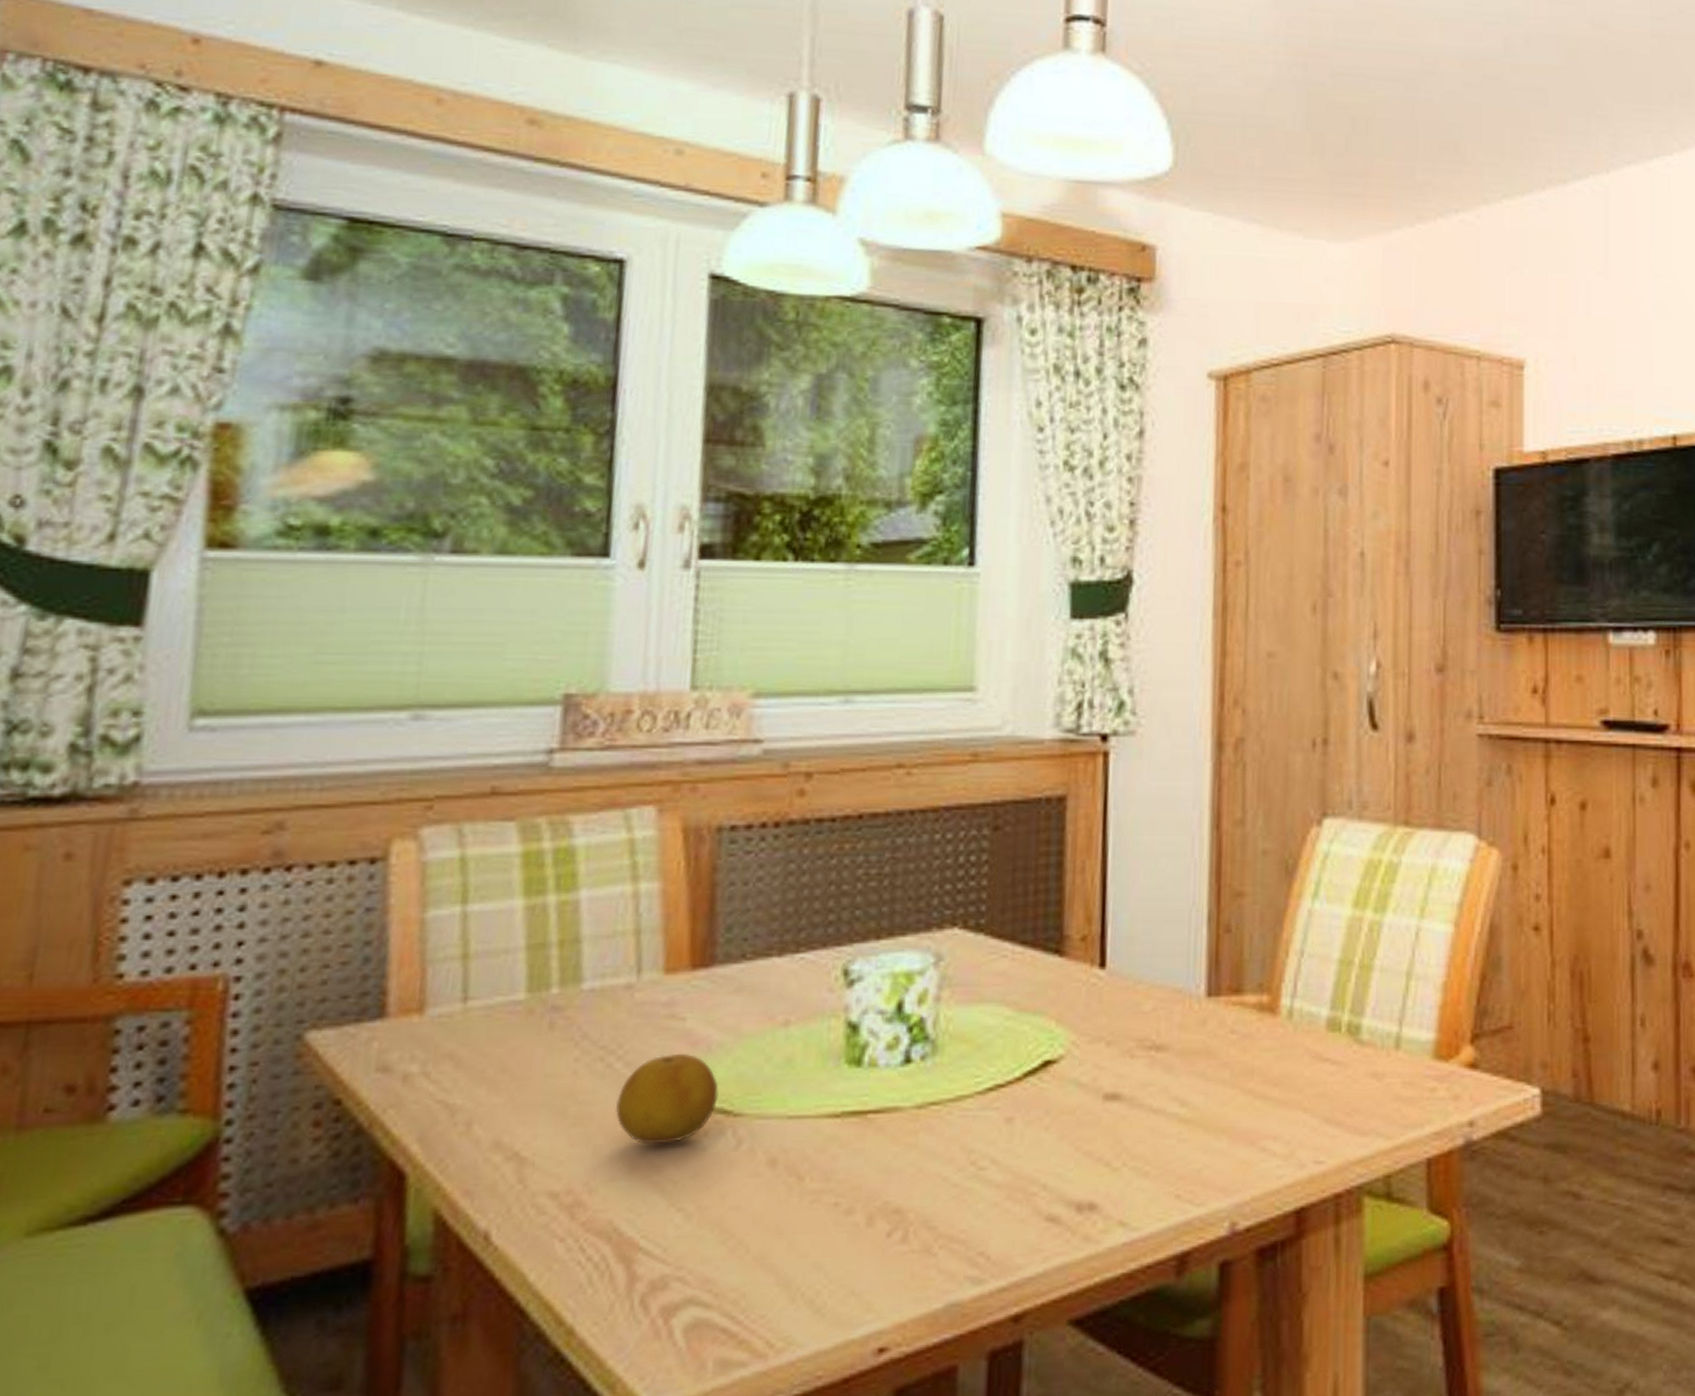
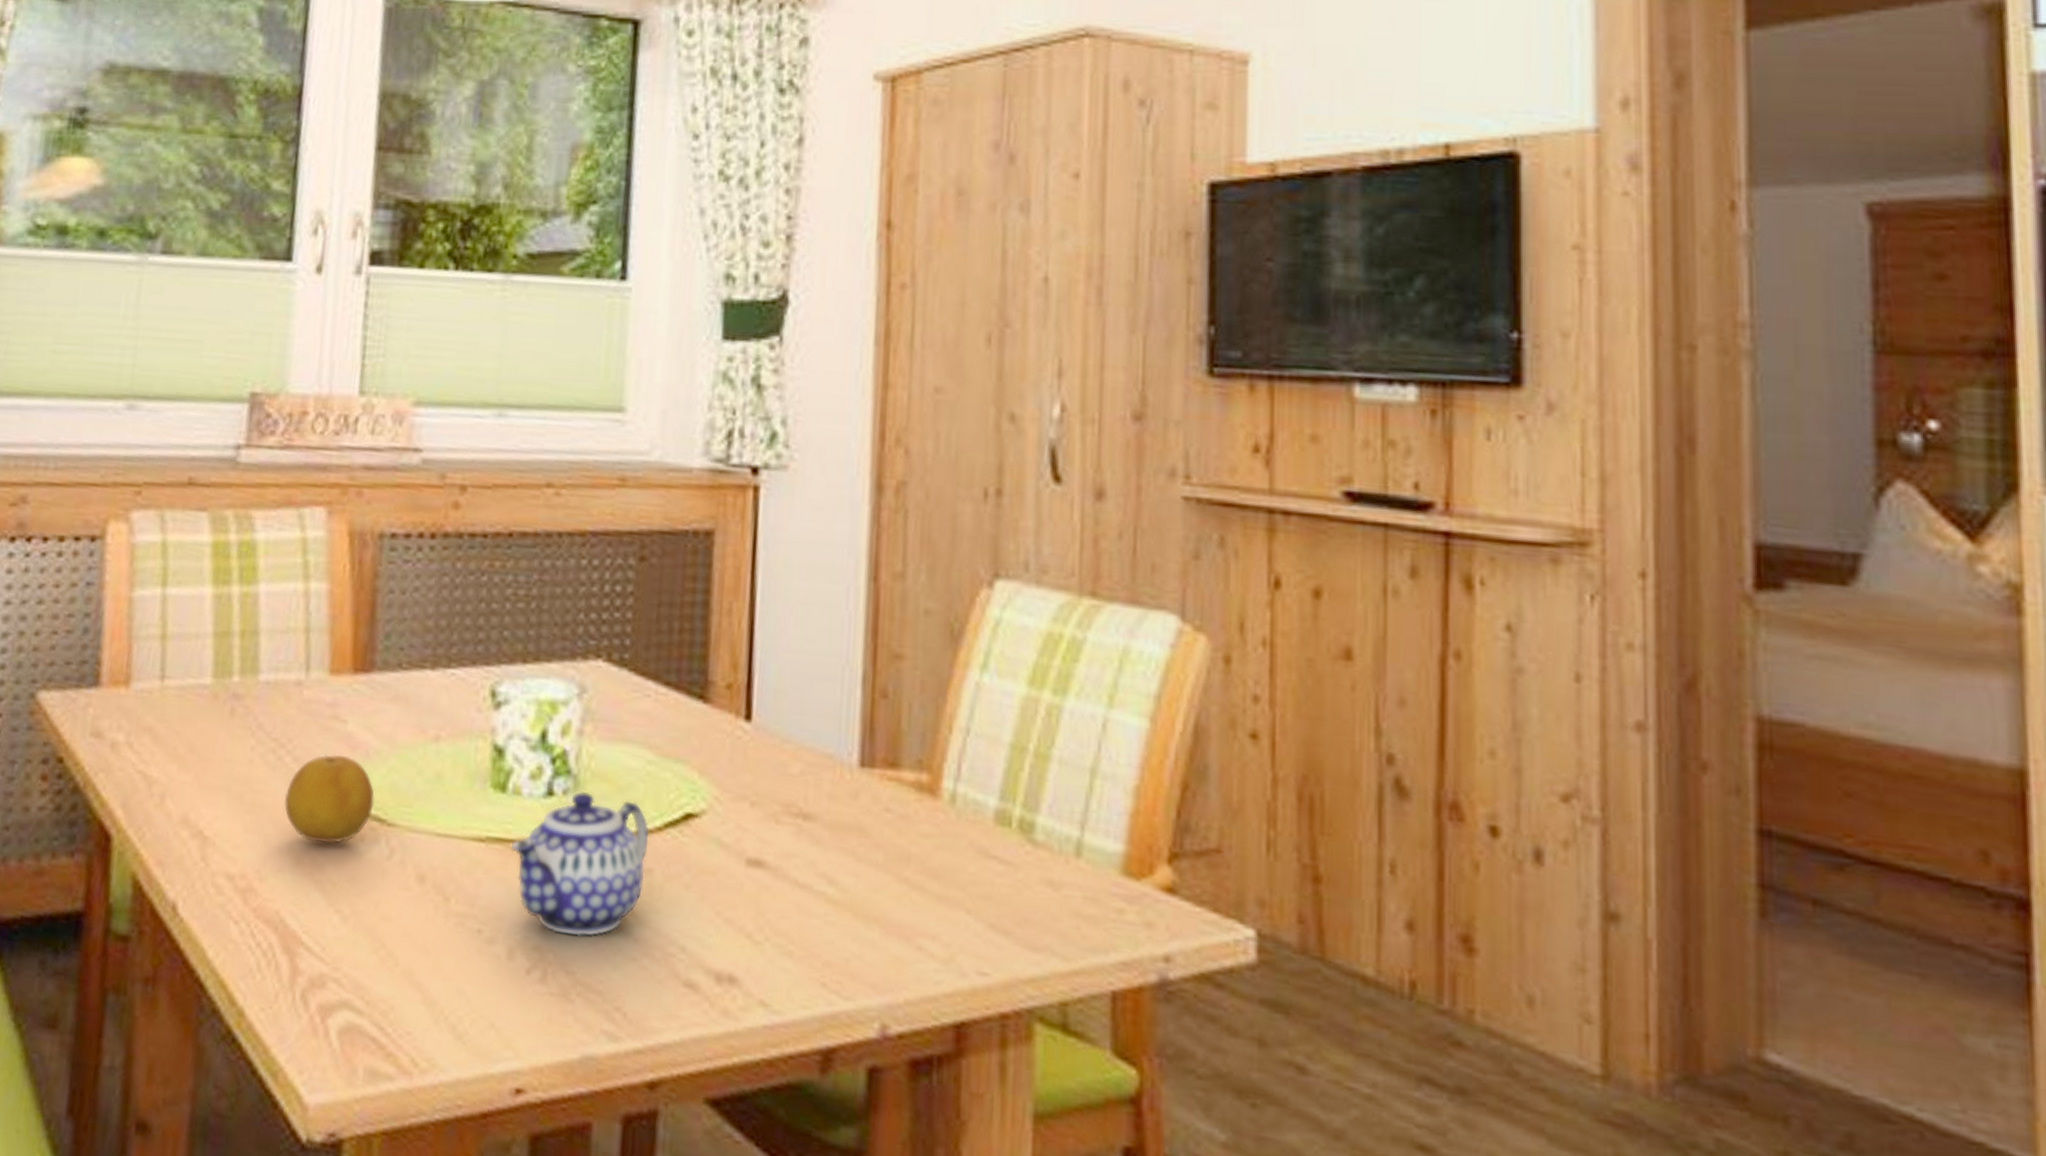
teapot: none [868,1055,1009,1193] -> present [511,792,650,937]

